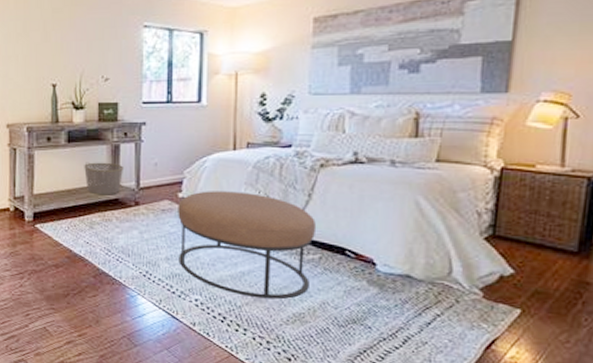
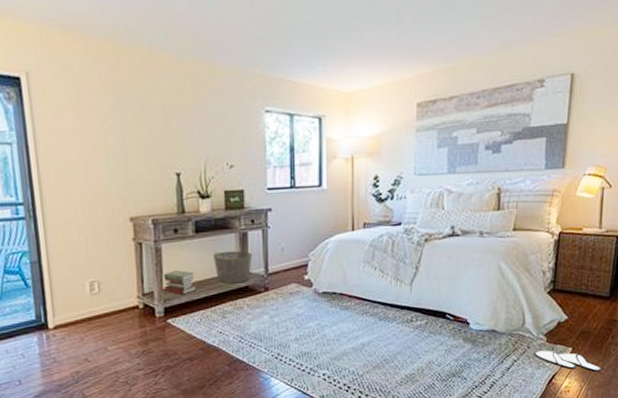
books: none [34,176,66,202] -> present [164,269,197,295]
ottoman: present [178,191,317,299] -> none [304,269,423,366]
slippers: none [465,307,568,345] -> present [534,350,603,372]

